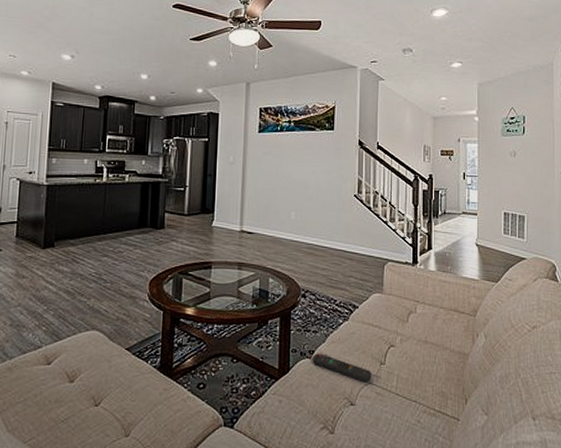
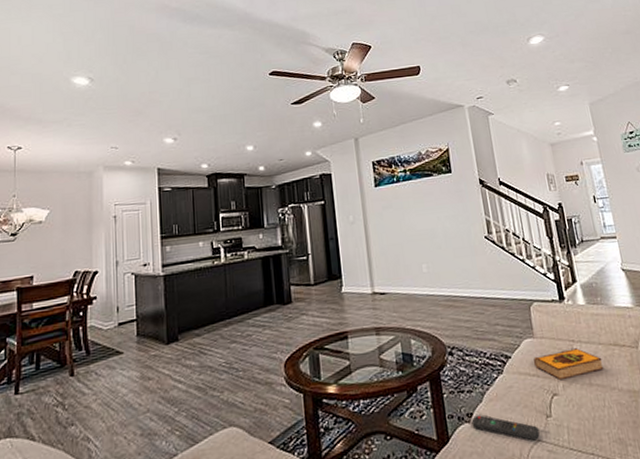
hardback book: none [379,308,441,335] -> present [534,348,604,381]

